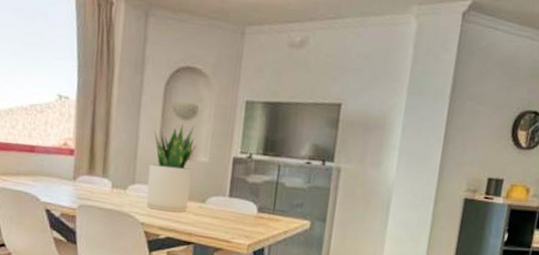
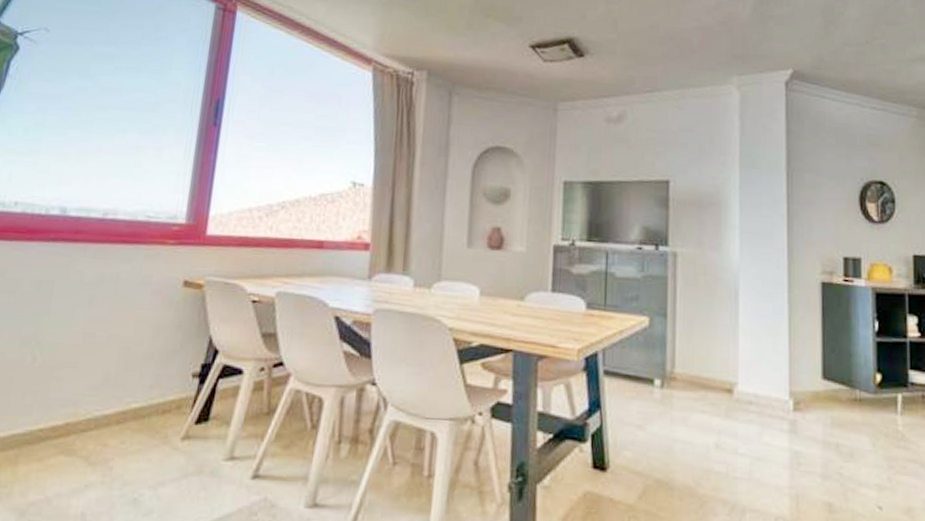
planter: present [146,124,197,213] -> none [455,209,511,314]

